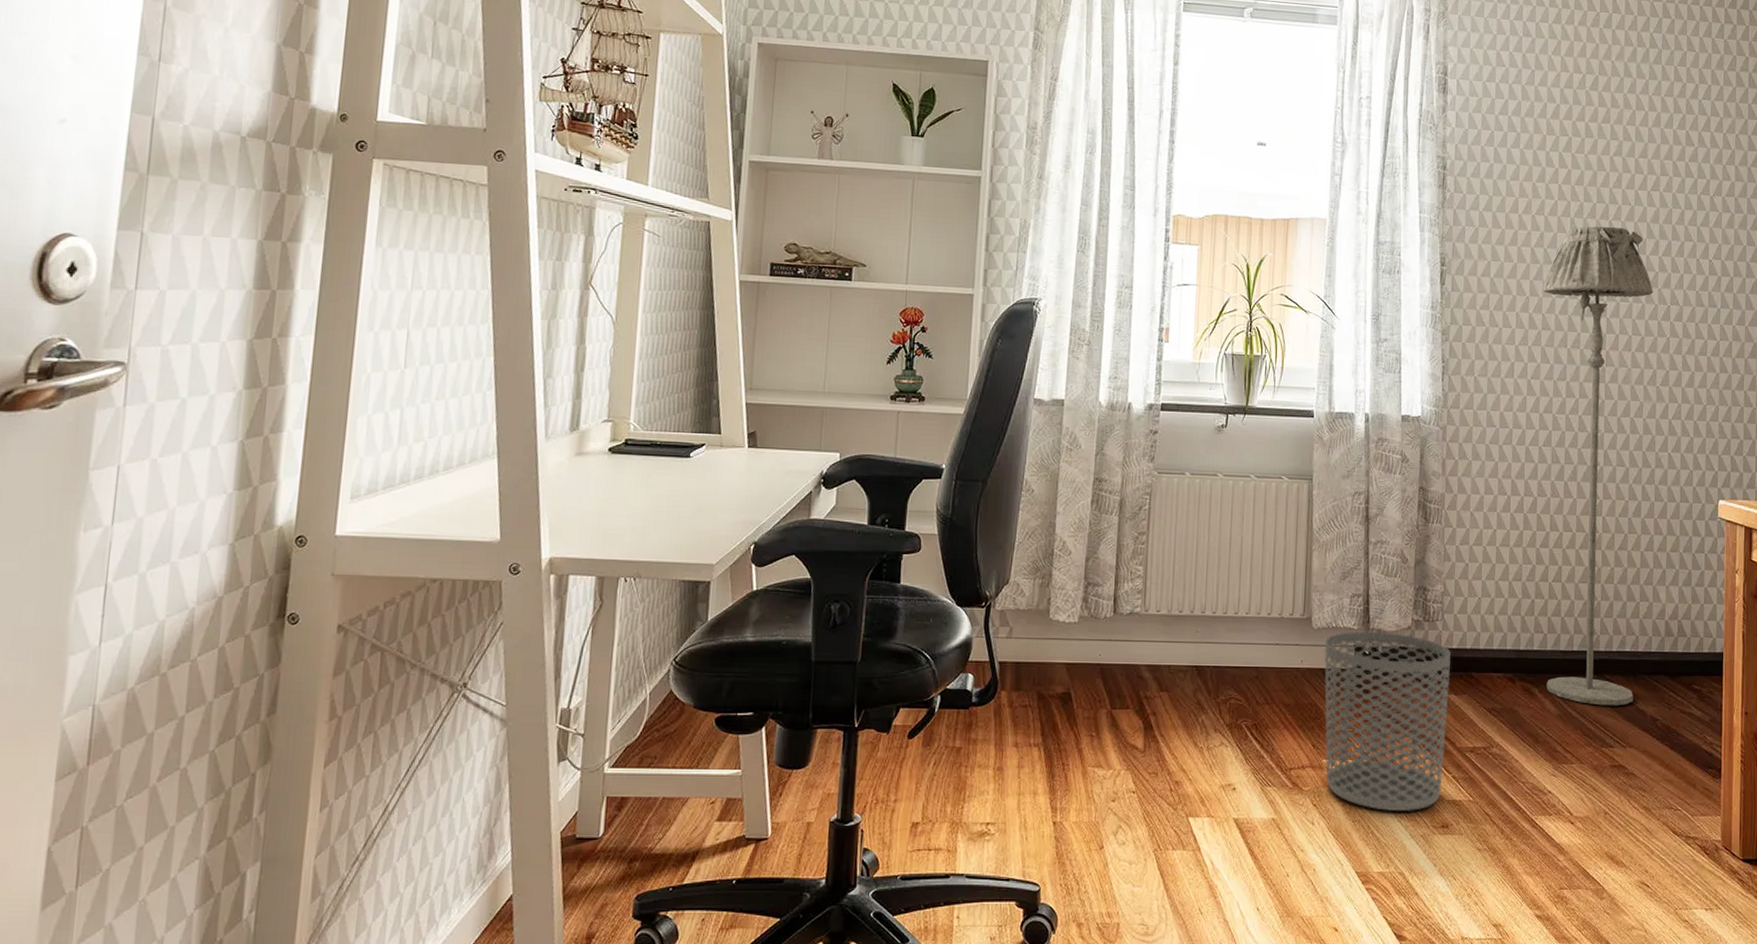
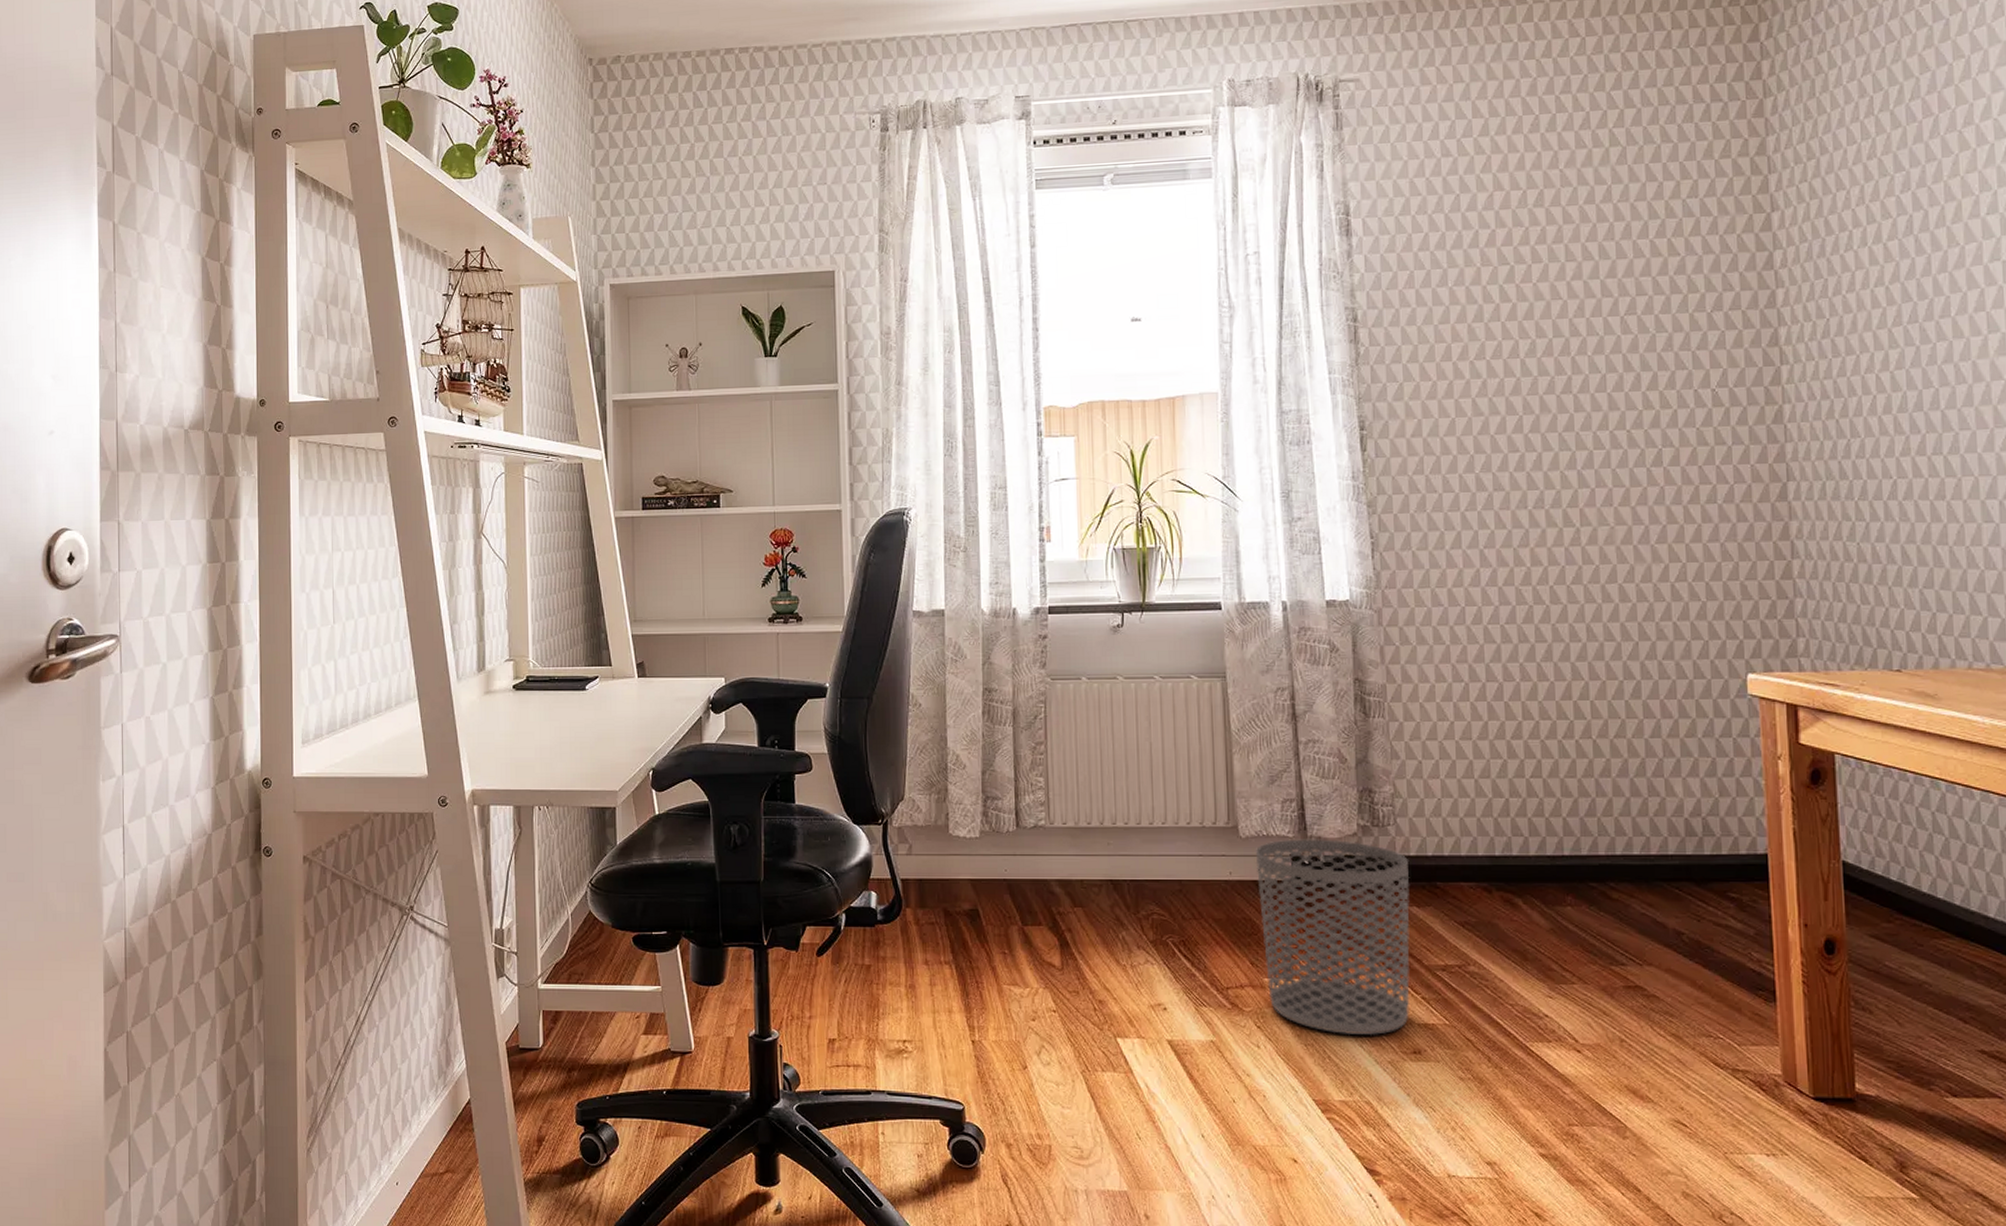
floor lamp: present [1543,226,1653,706] -> none [1491,362,1649,918]

